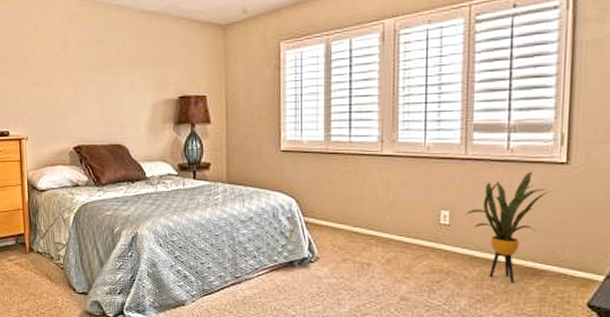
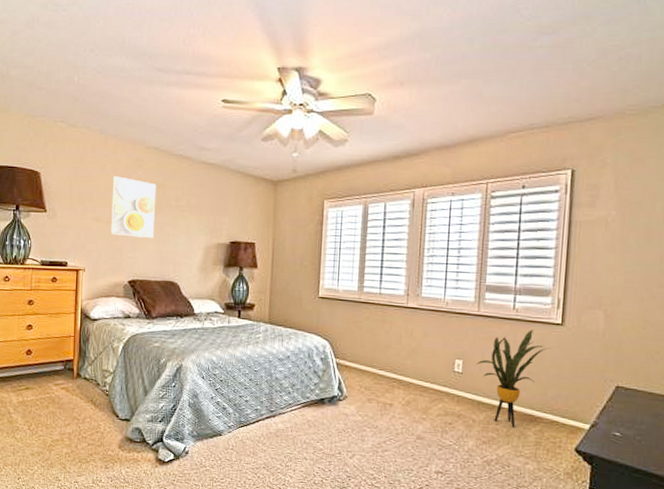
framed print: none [48,34,96,100] -> present [111,176,157,238]

